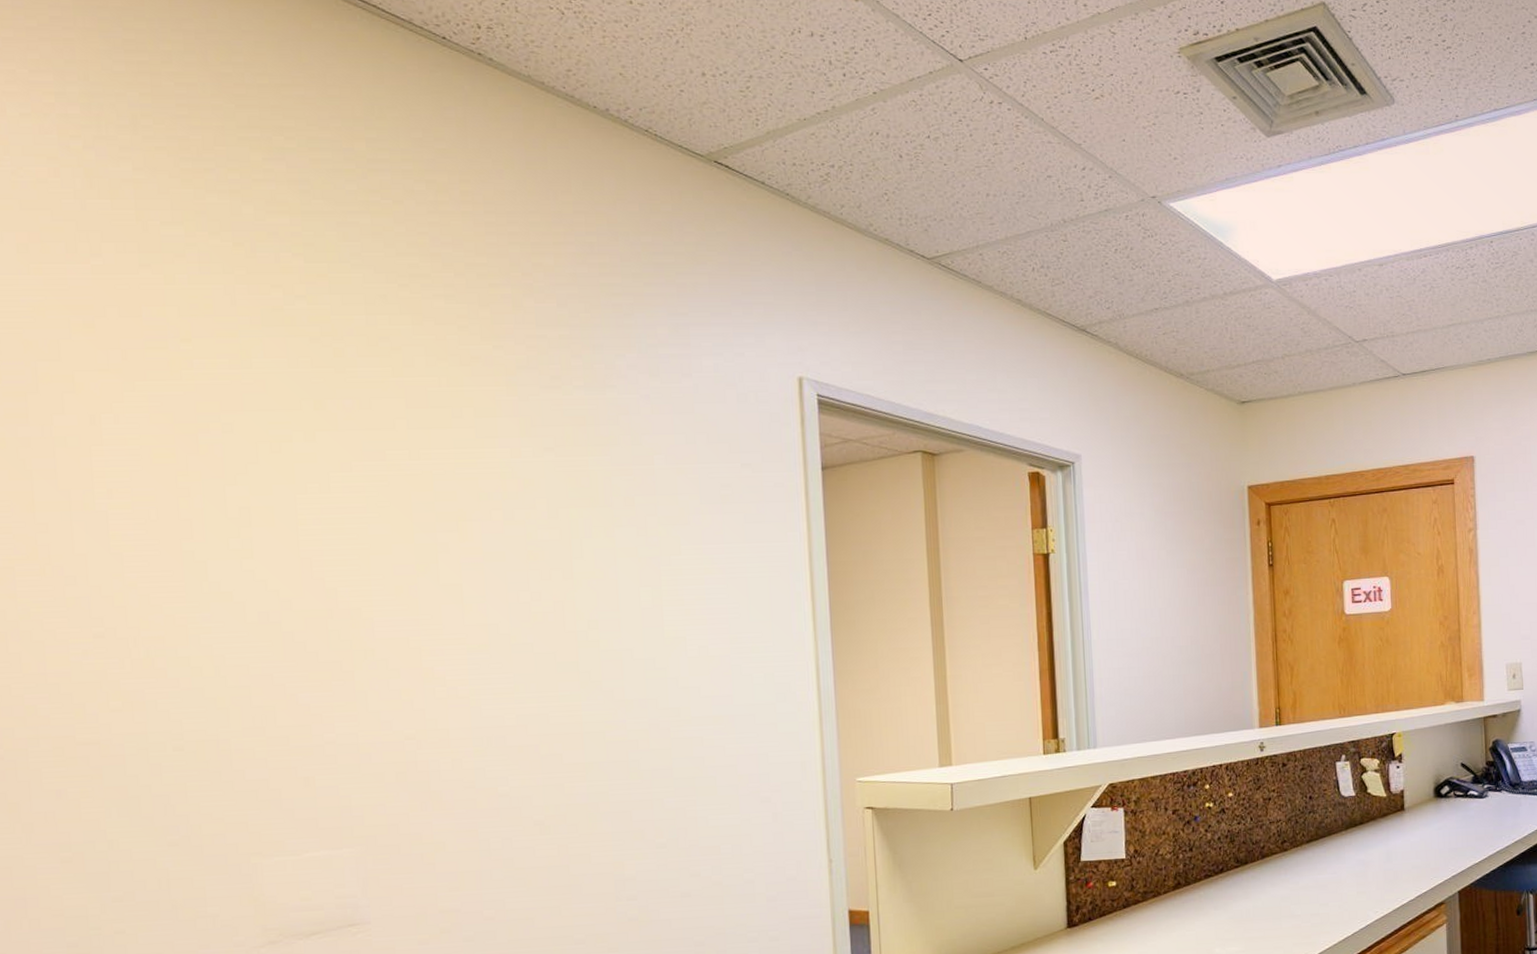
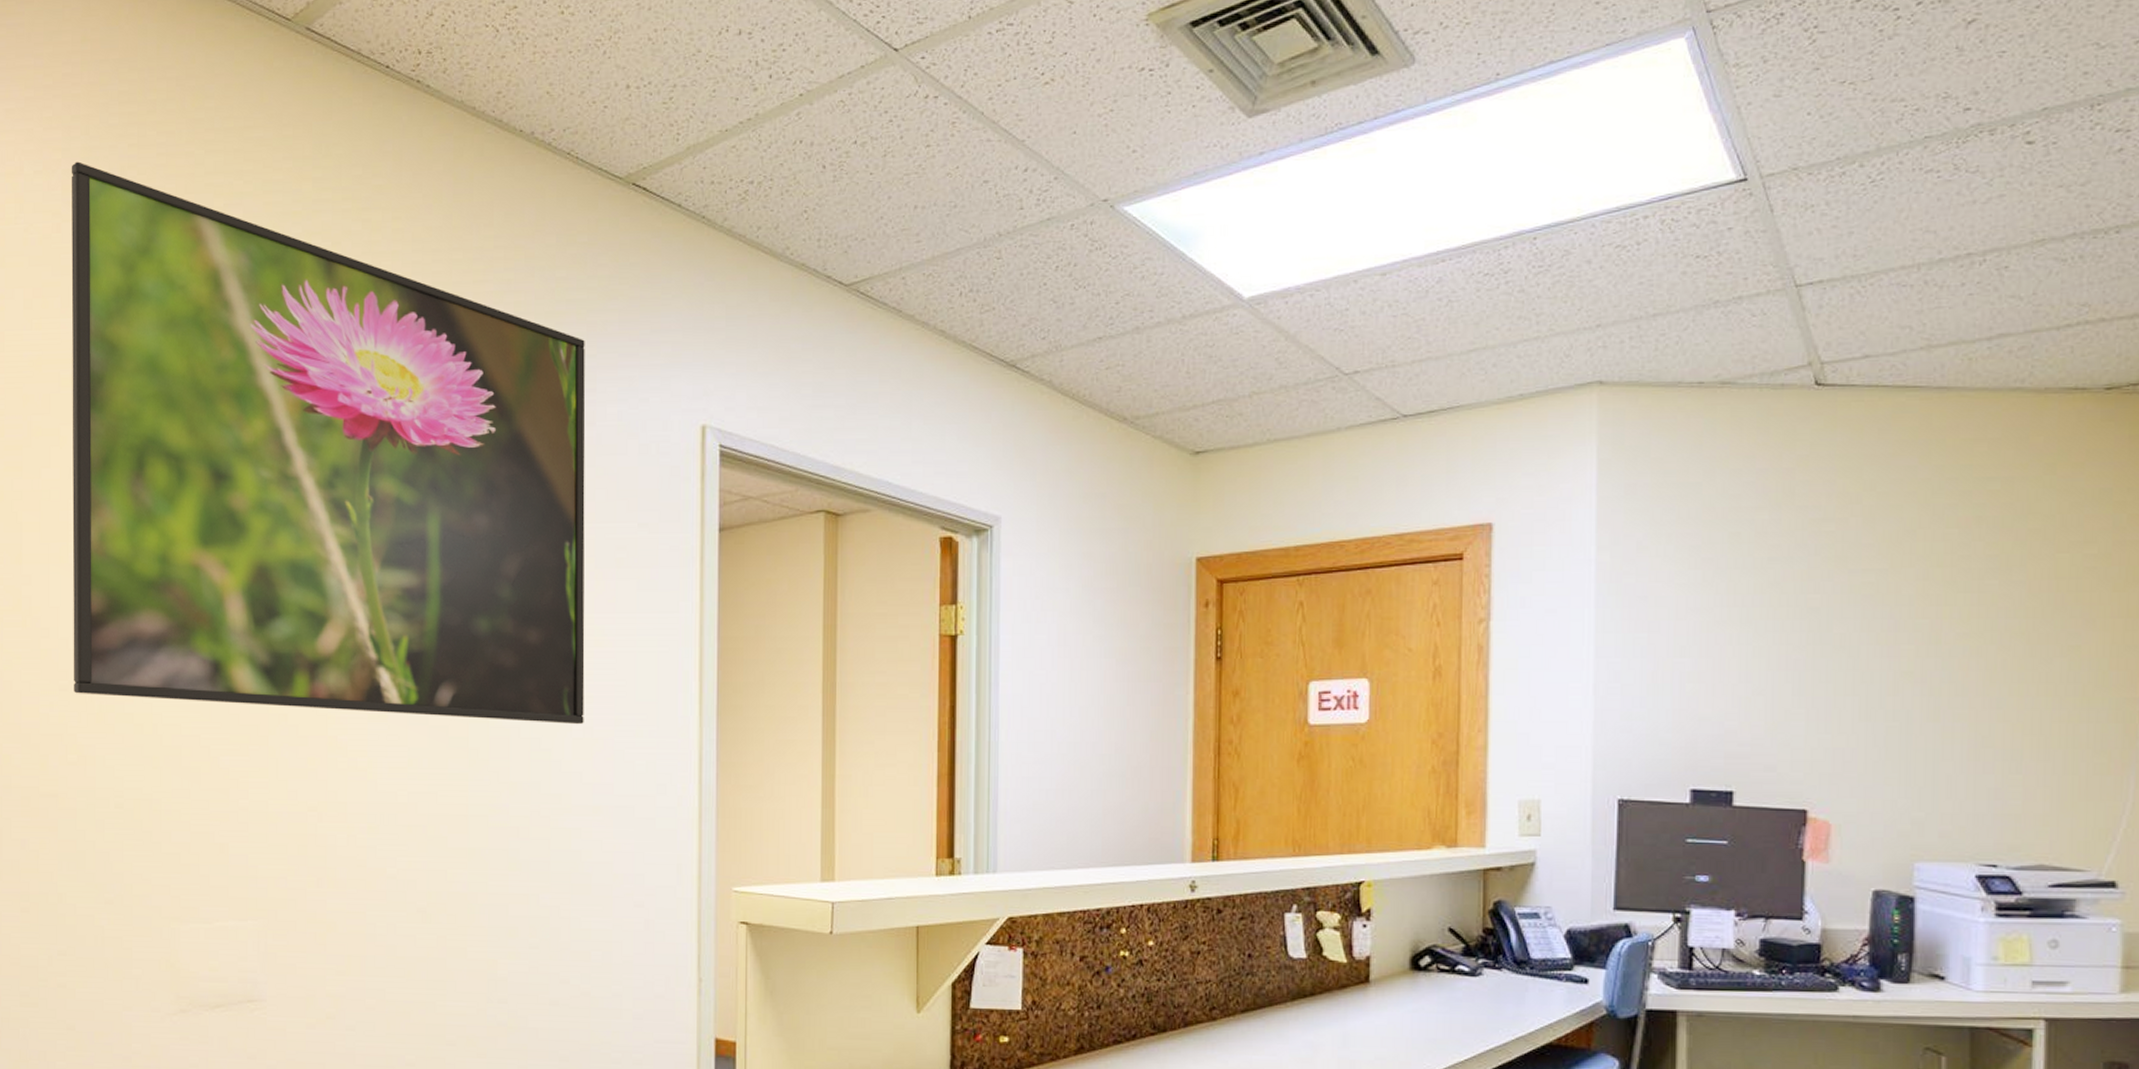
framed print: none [68,107,699,645] -> present [71,161,586,725]

